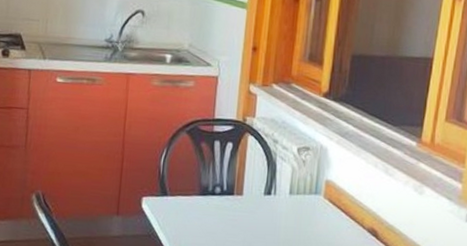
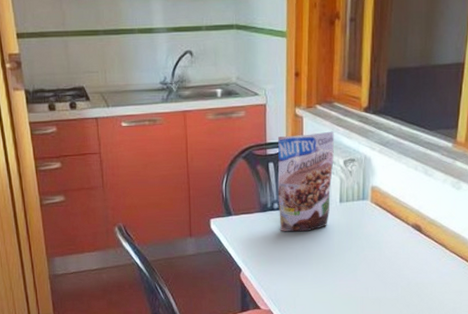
granola pouch: none [220,113,289,224] -> present [277,131,334,232]

